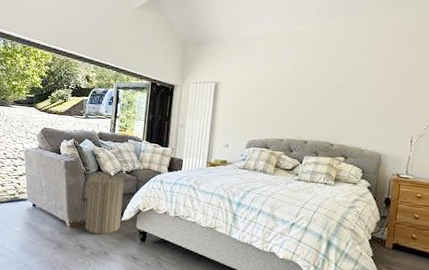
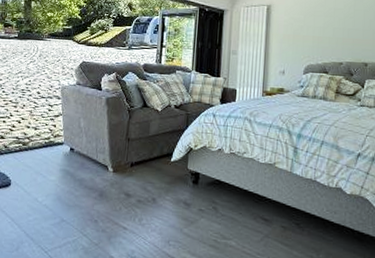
laundry hamper: present [85,170,125,235] -> none [129,106,174,179]

